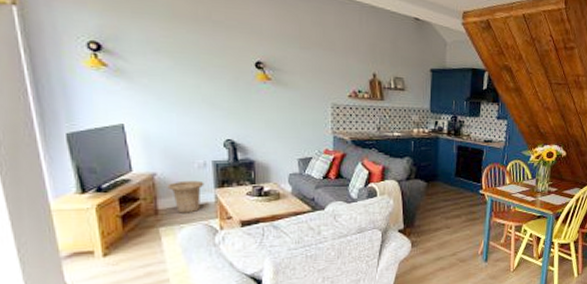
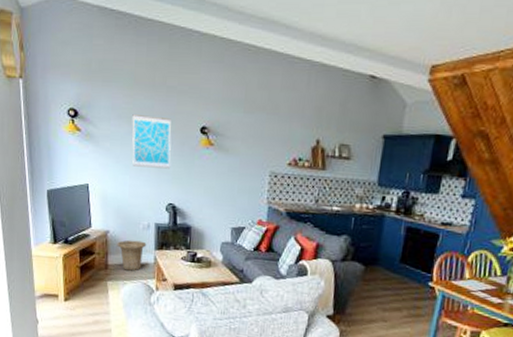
wall art: none [173,49,226,105] -> present [132,114,172,169]

